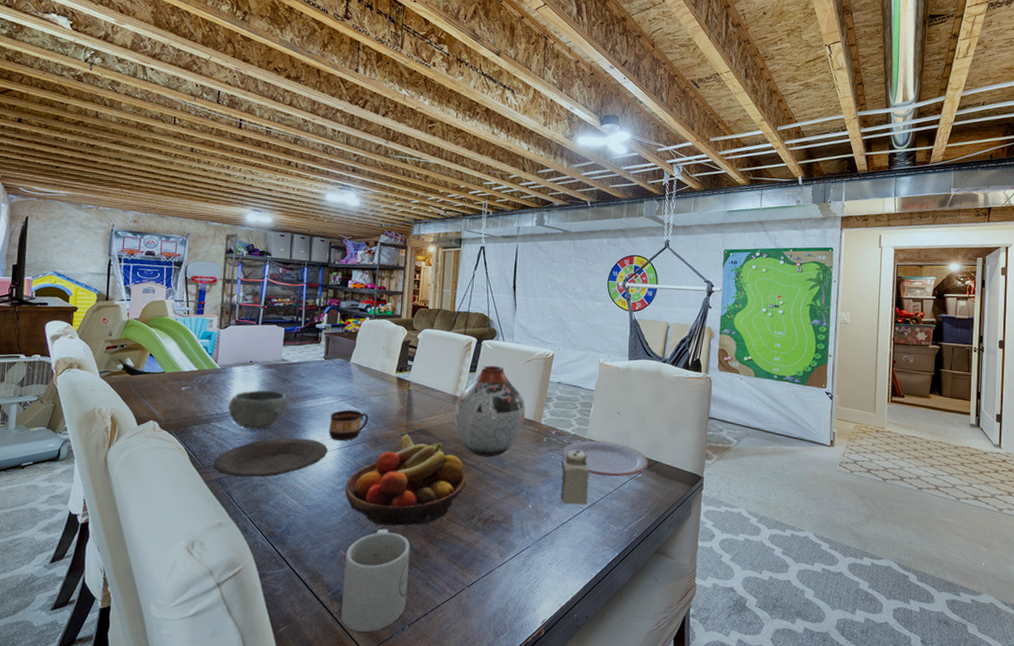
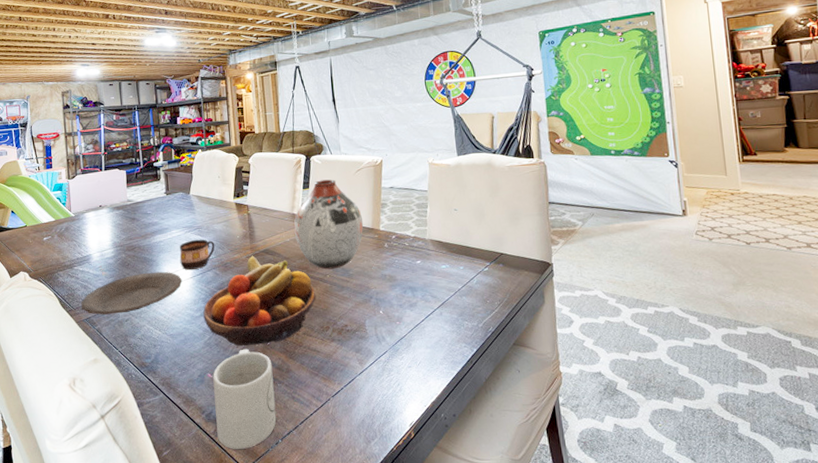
bowl: present [228,389,289,430] -> none [87,230,140,270]
plate: present [561,440,649,477] -> none [404,239,494,274]
salt shaker: present [561,449,590,505] -> none [407,251,438,306]

